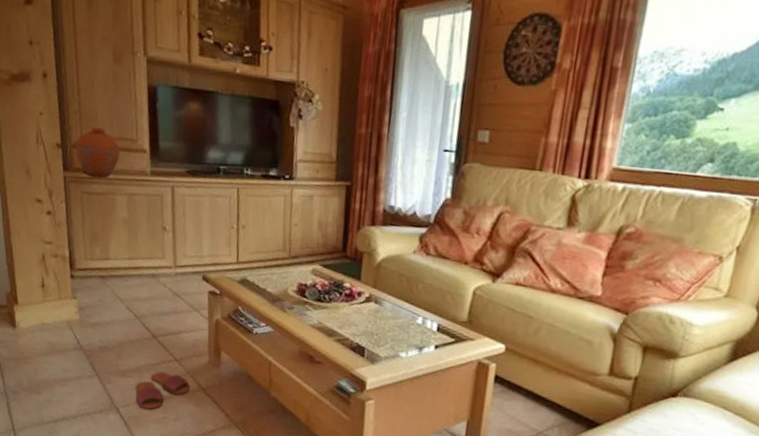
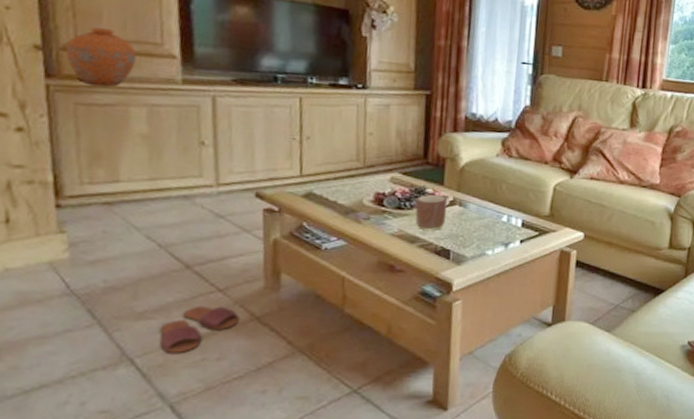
mug: none [333,288,364,326] -> present [415,194,448,230]

